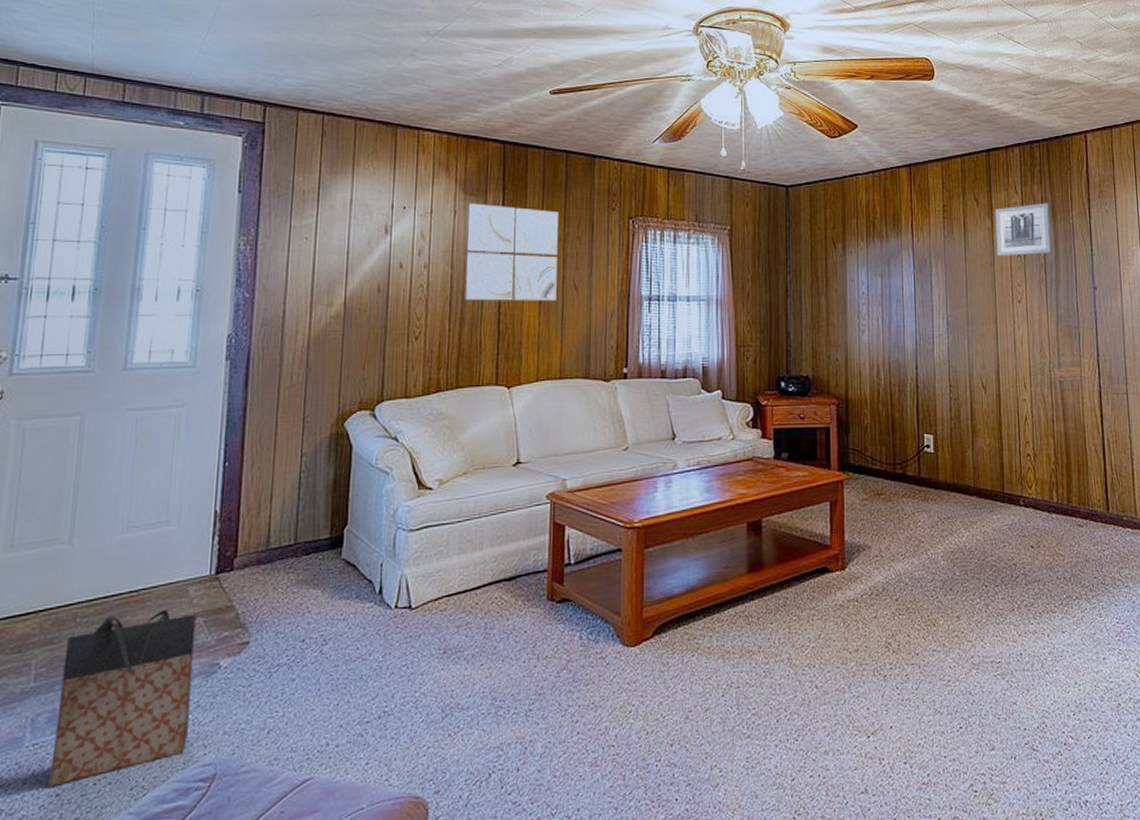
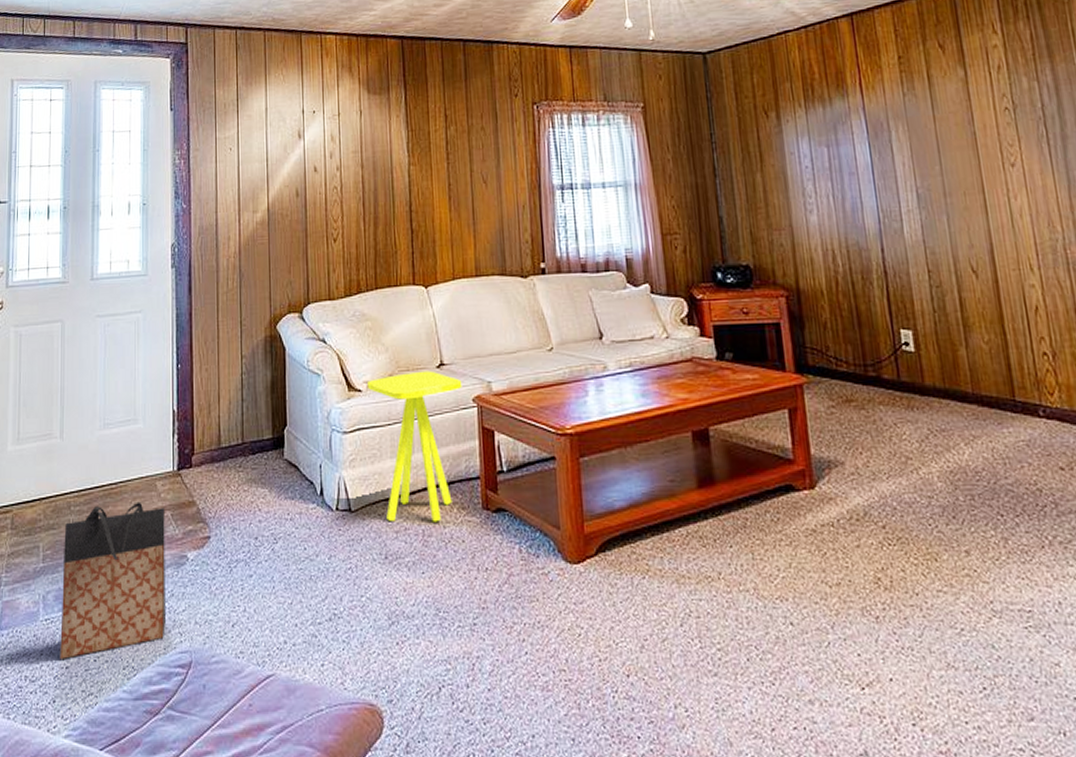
side table: none [439,469,537,616] -> present [367,370,462,522]
wall art: present [465,203,558,301] -> none [372,101,466,200]
wall art: present [995,202,1052,257] -> none [967,41,1053,113]

